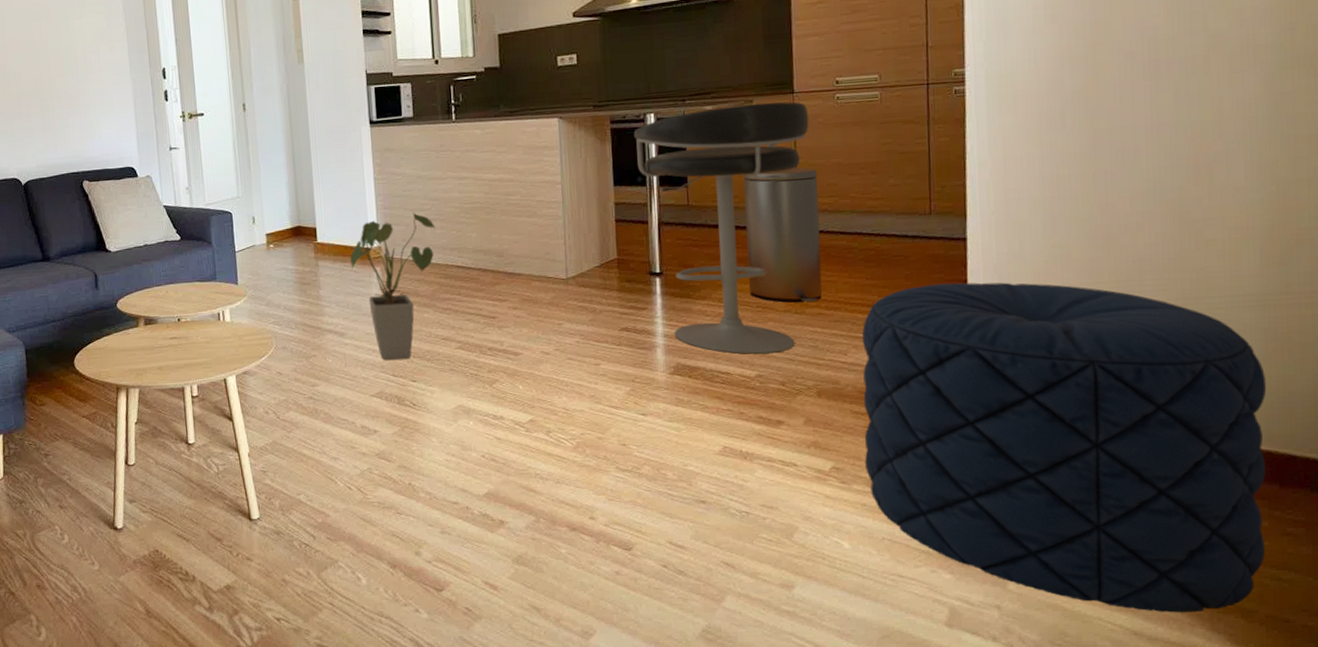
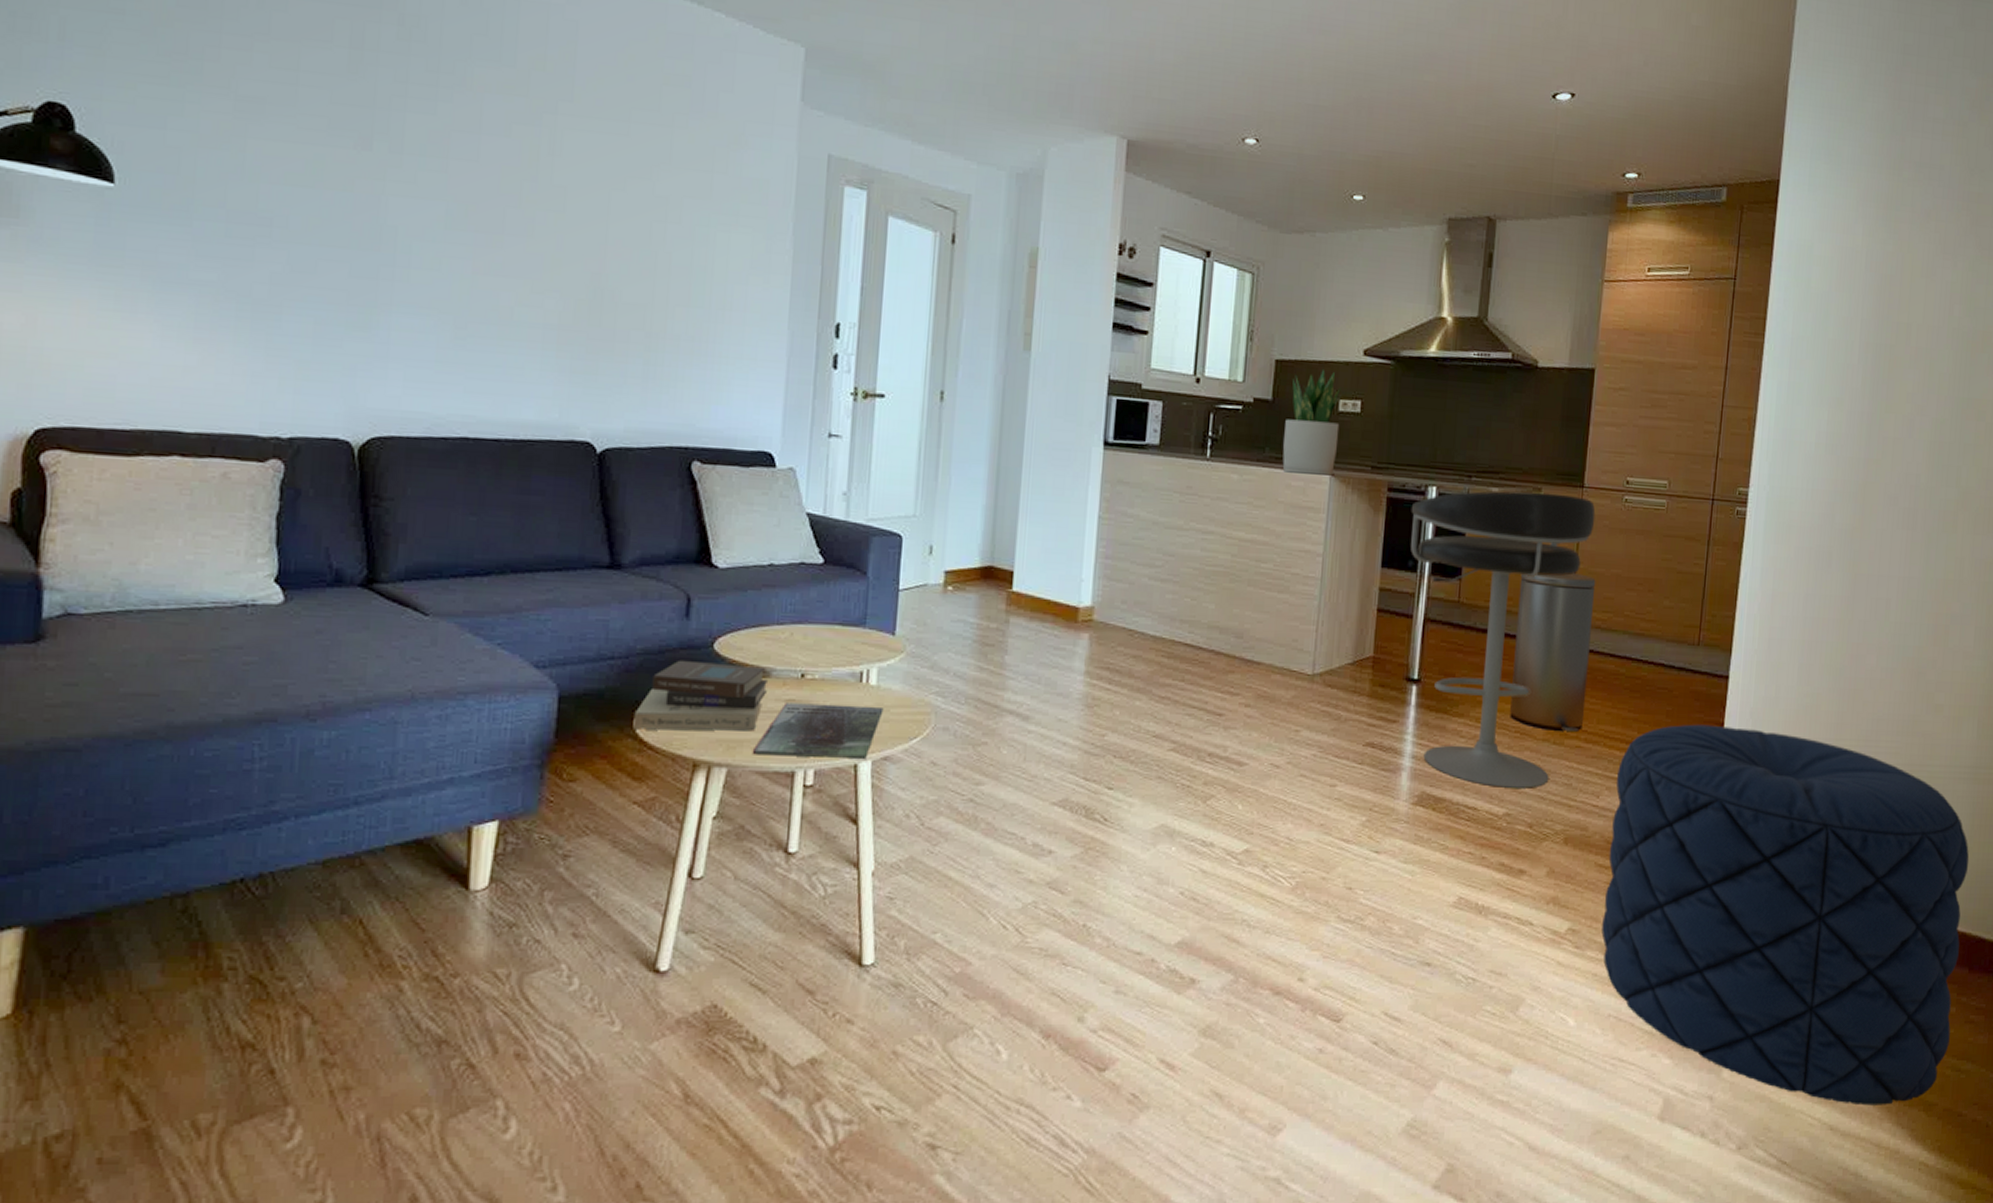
books: none [73,317,157,367] -> present [633,660,769,731]
magazine: none [153,336,238,378] -> present [752,703,884,760]
house plant: present [350,211,436,360] -> none [1051,566,1166,758]
planter: none [513,34,561,122] -> present [1282,368,1342,476]

